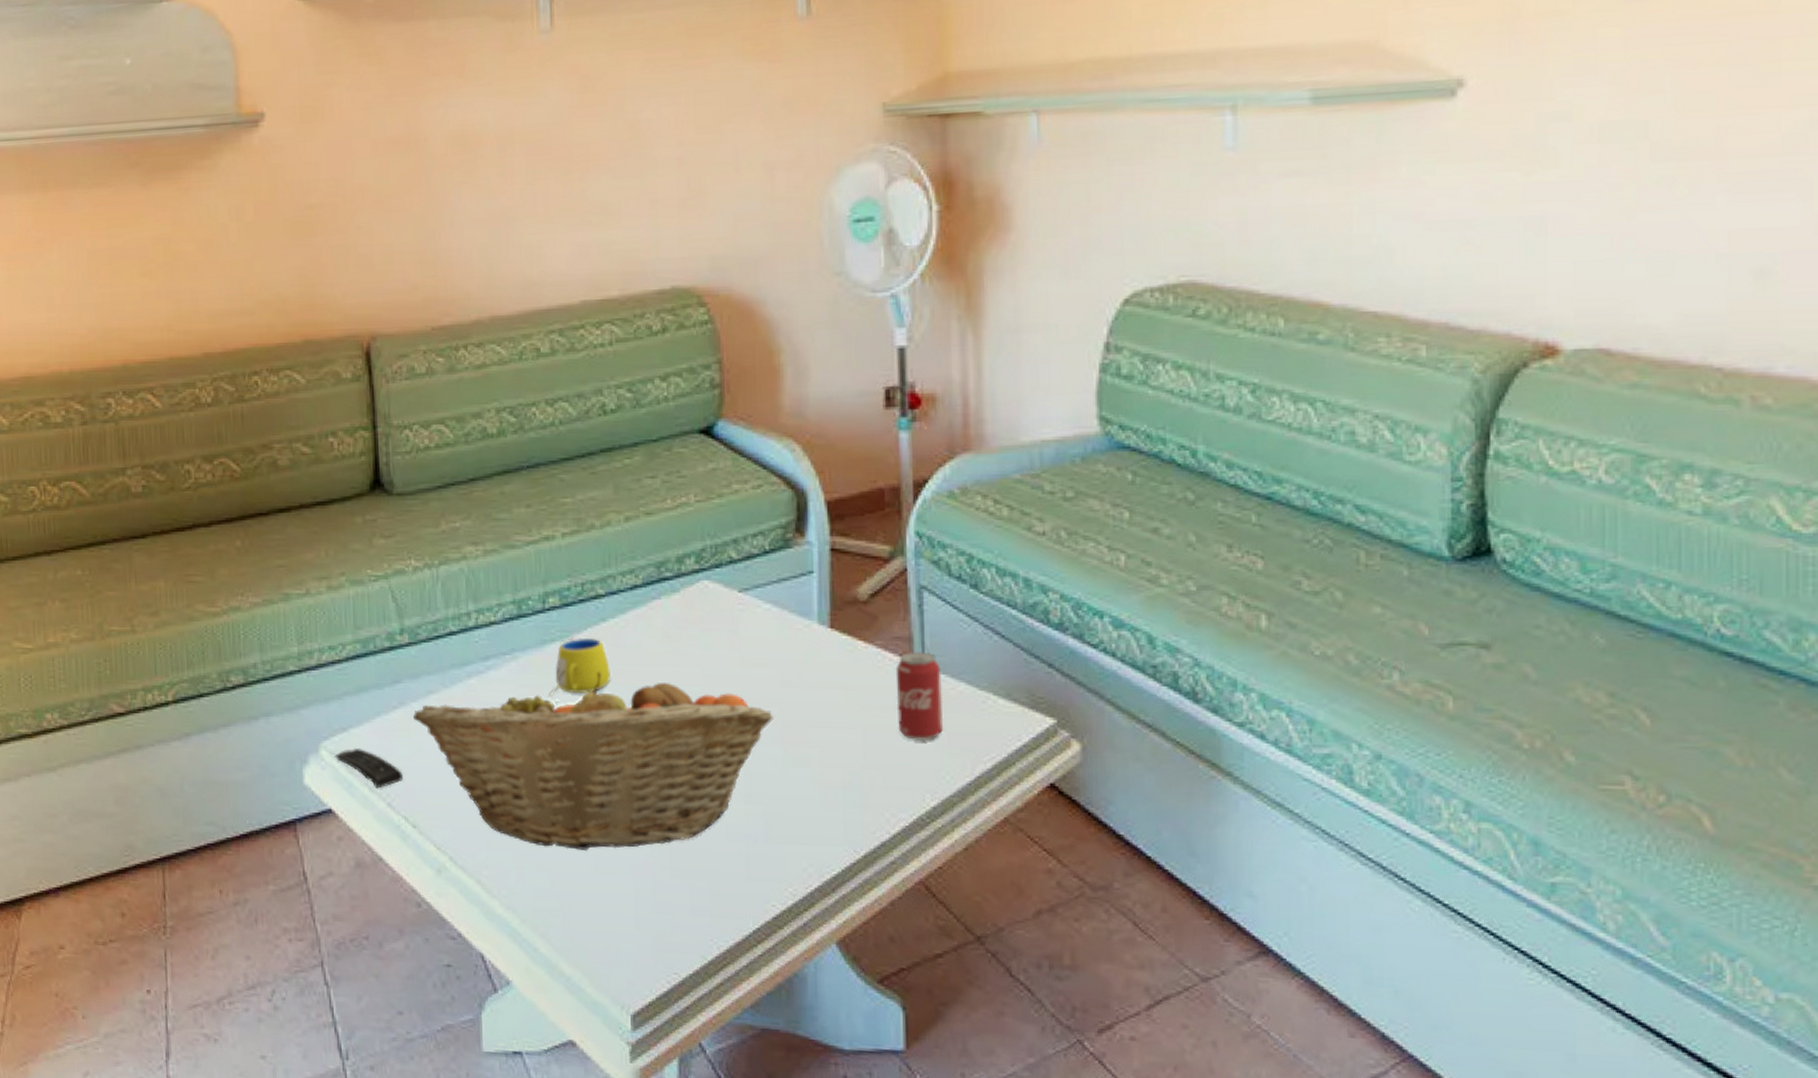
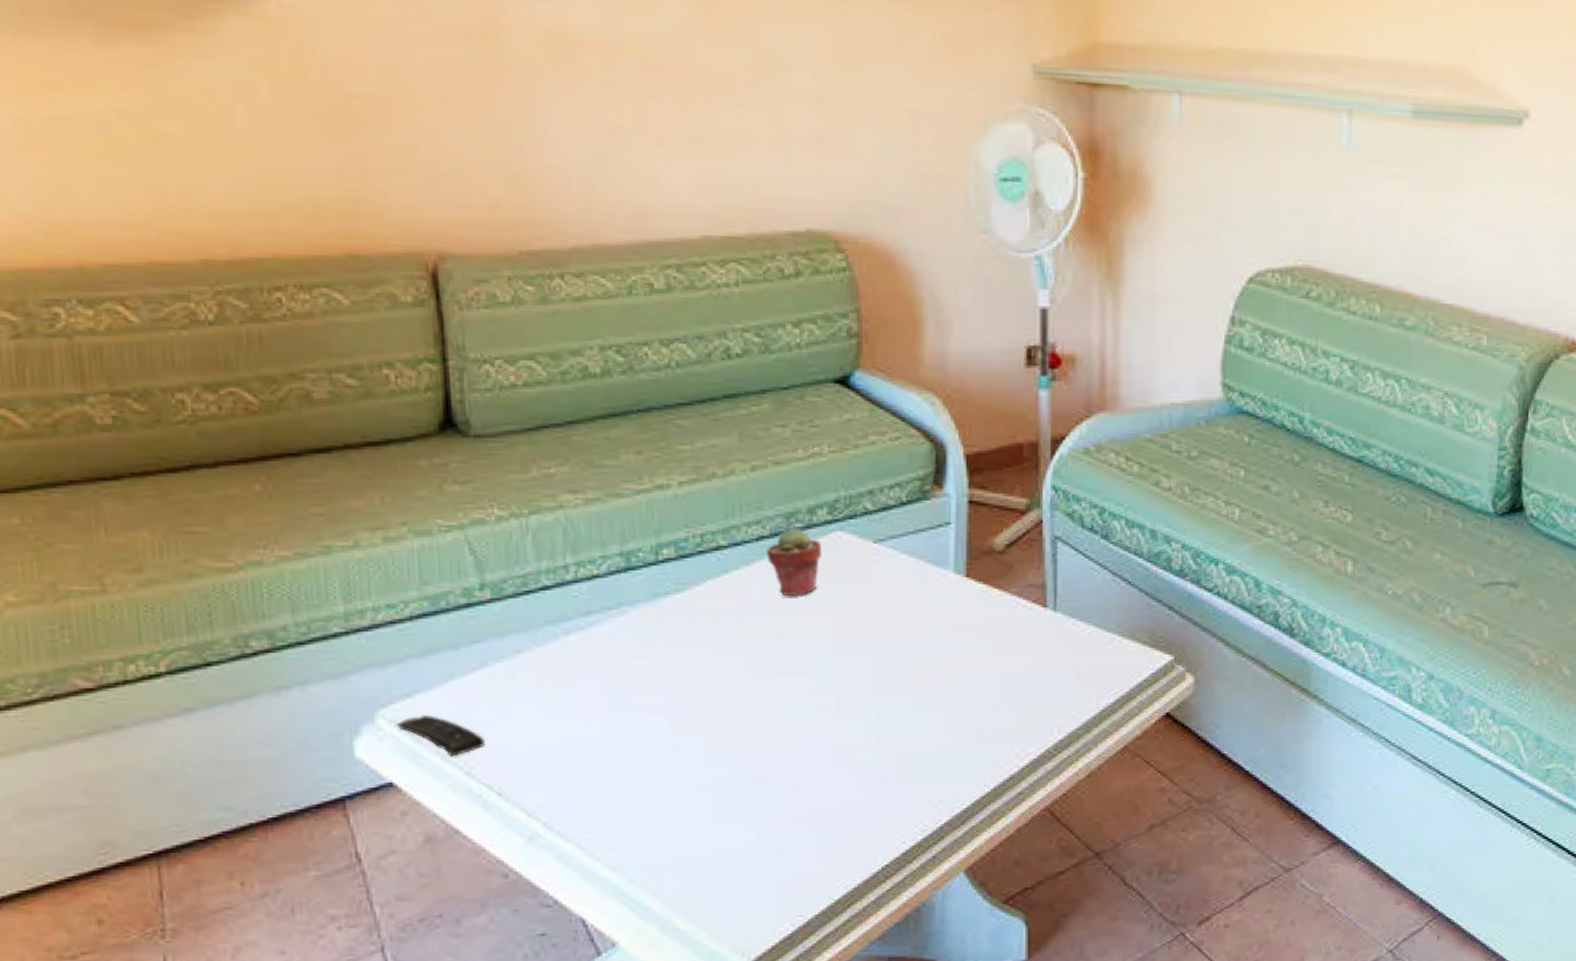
fruit basket: present [413,671,774,852] -> none [498,624,907,806]
mug: present [549,639,611,697] -> none [662,591,733,652]
potted succulent: none [640,576,690,644] -> present [767,527,821,596]
beverage can: present [895,652,944,741] -> none [1028,599,1073,680]

